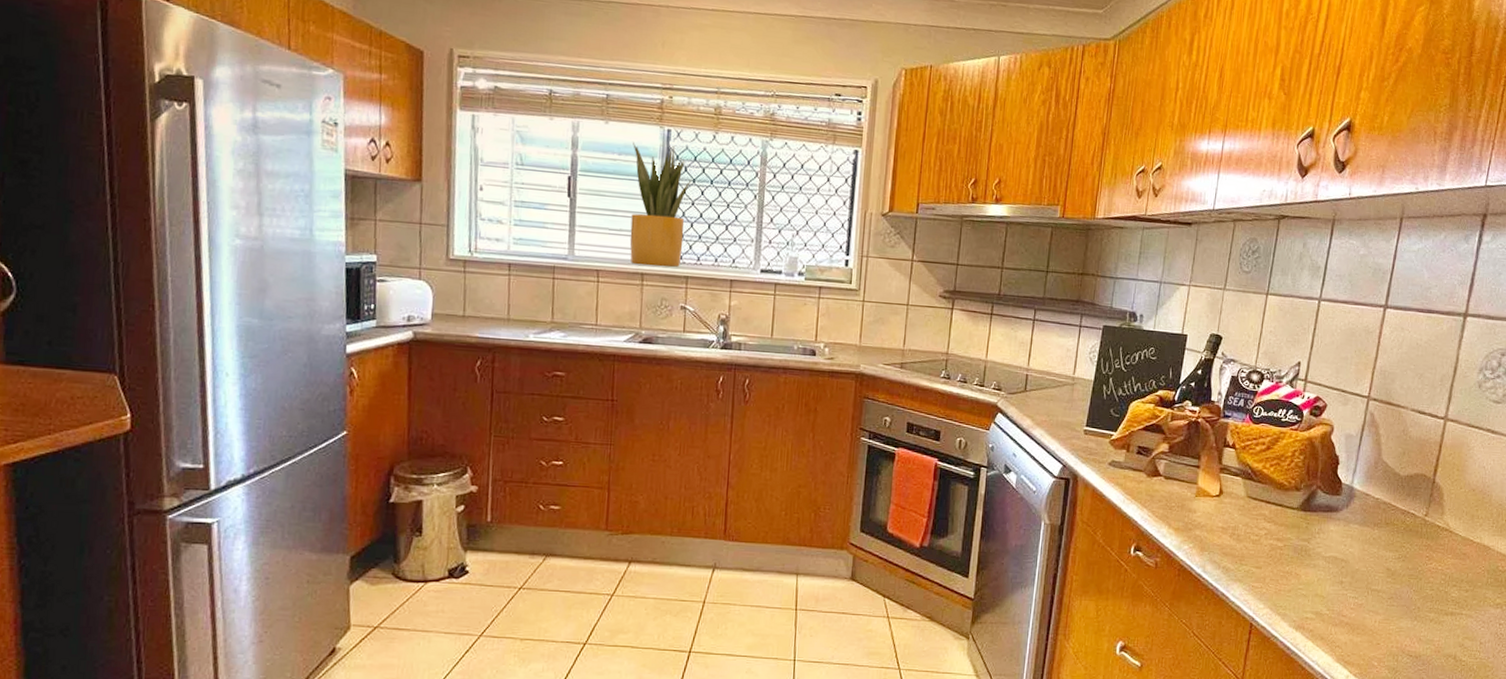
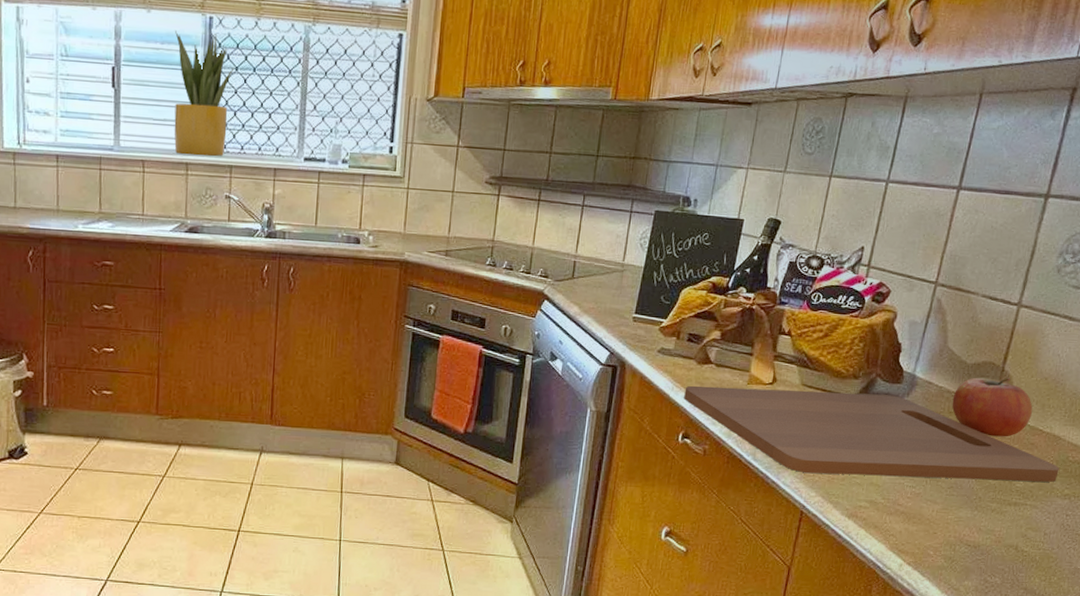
cutting board: none [1135,498,1490,592] -> present [684,385,1059,482]
fruit: none [1388,489,1464,548] -> present [952,377,1033,437]

